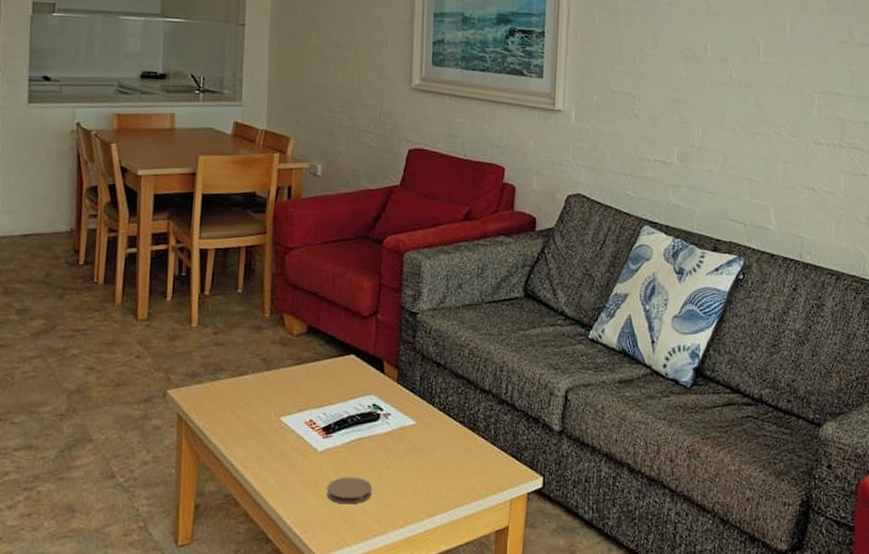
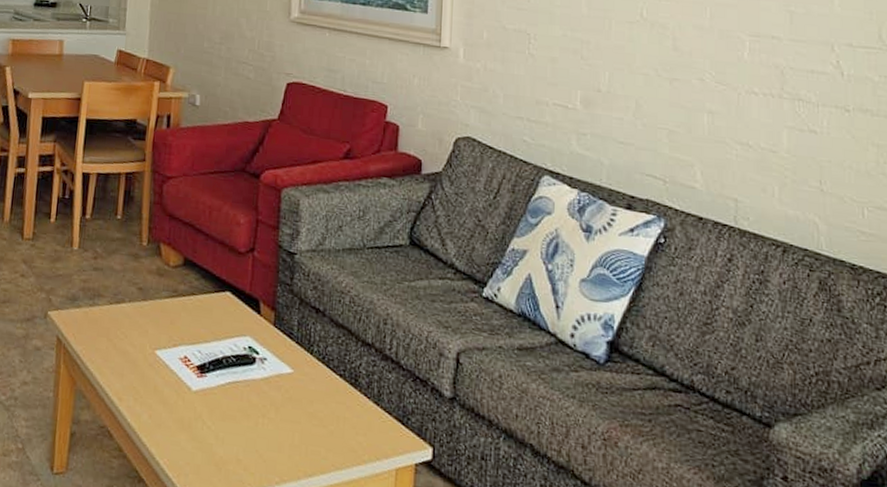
coaster: present [326,477,373,505] -> none [200,421,247,453]

